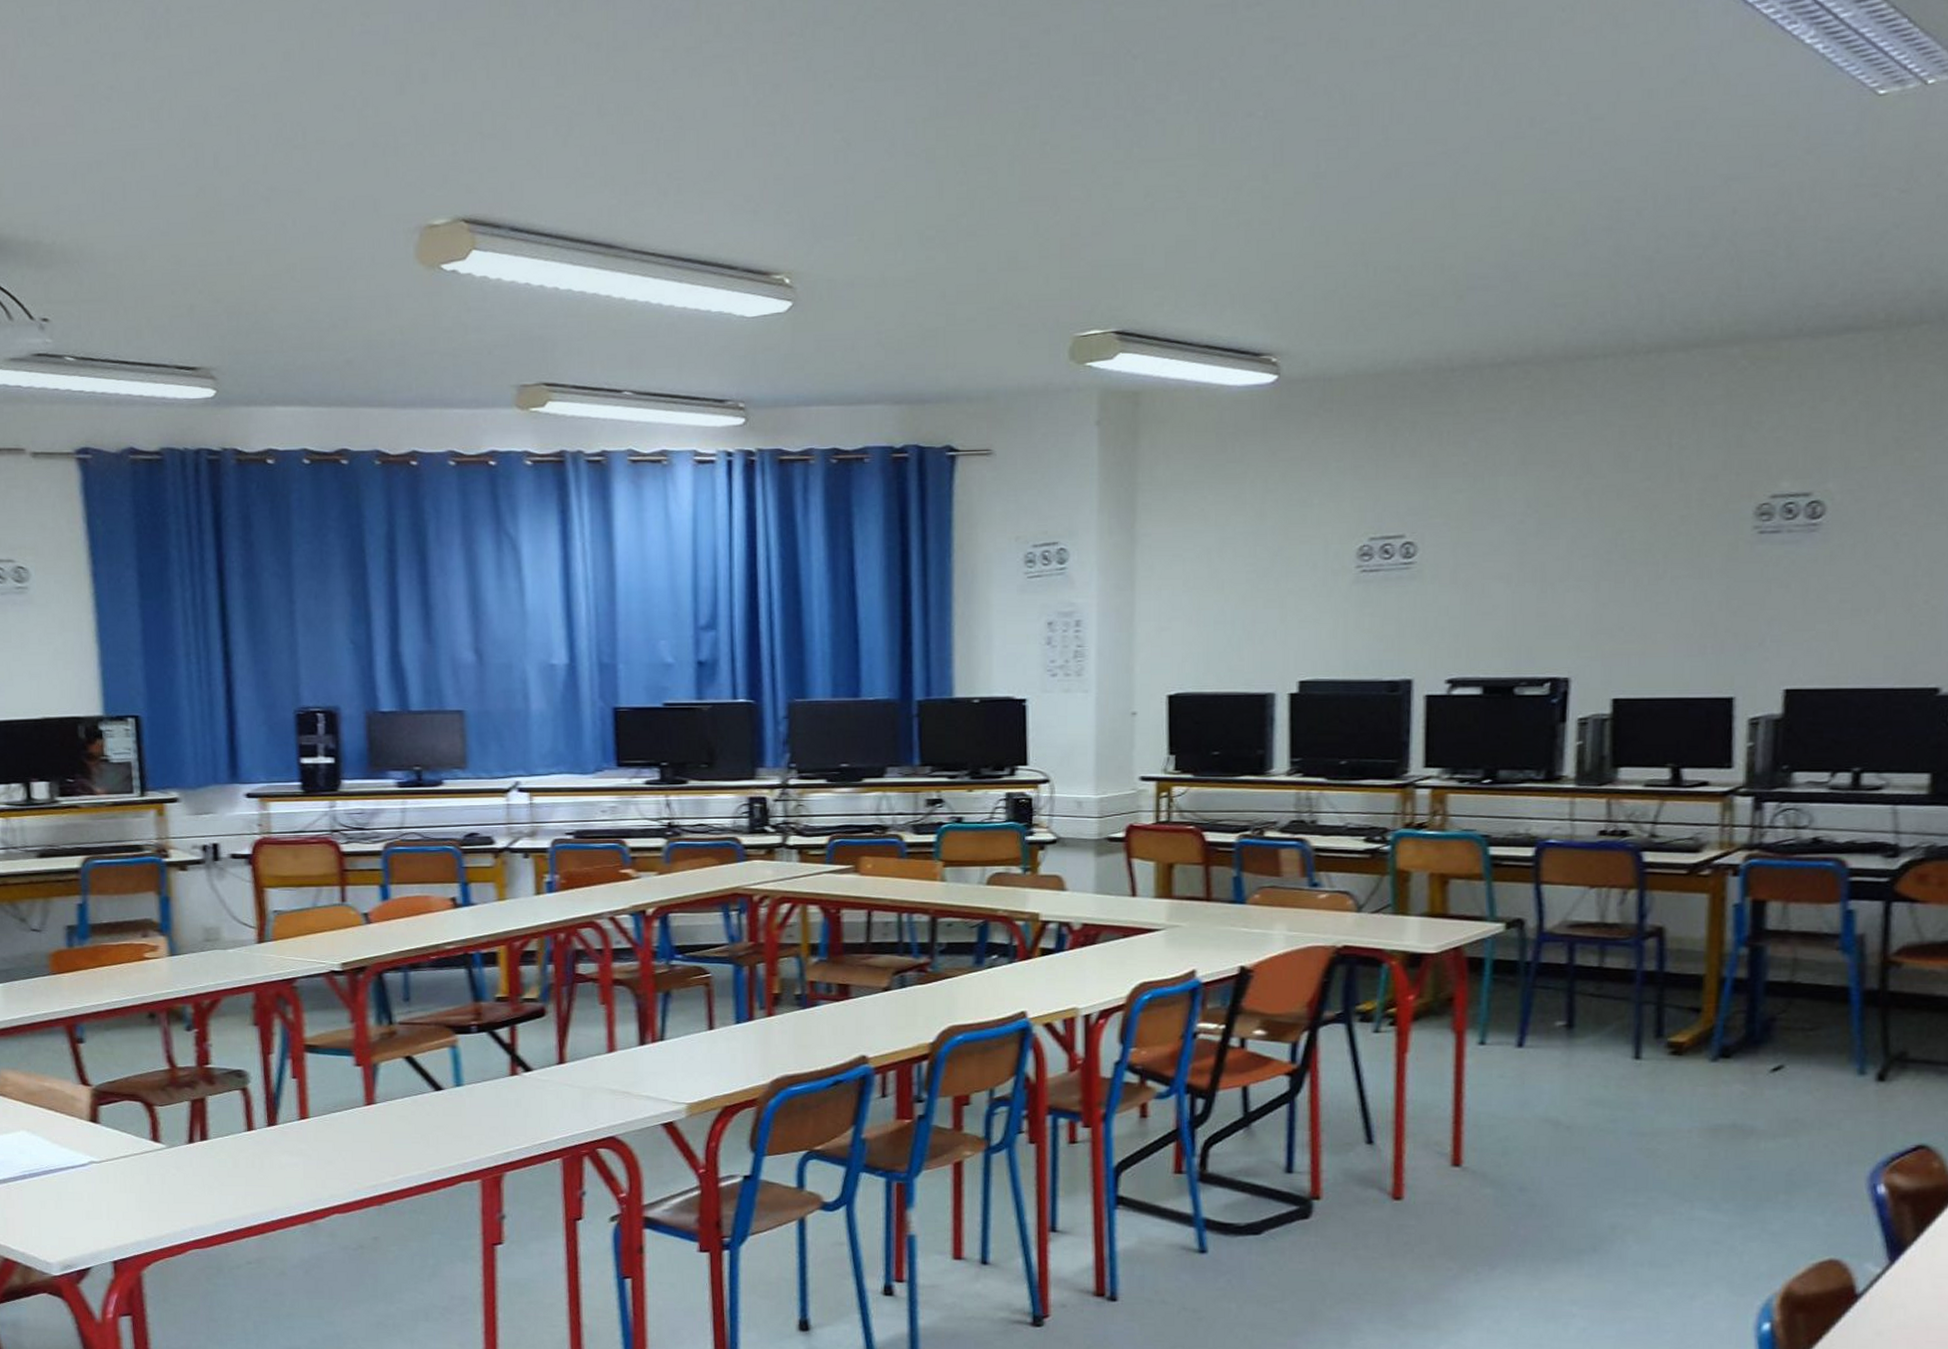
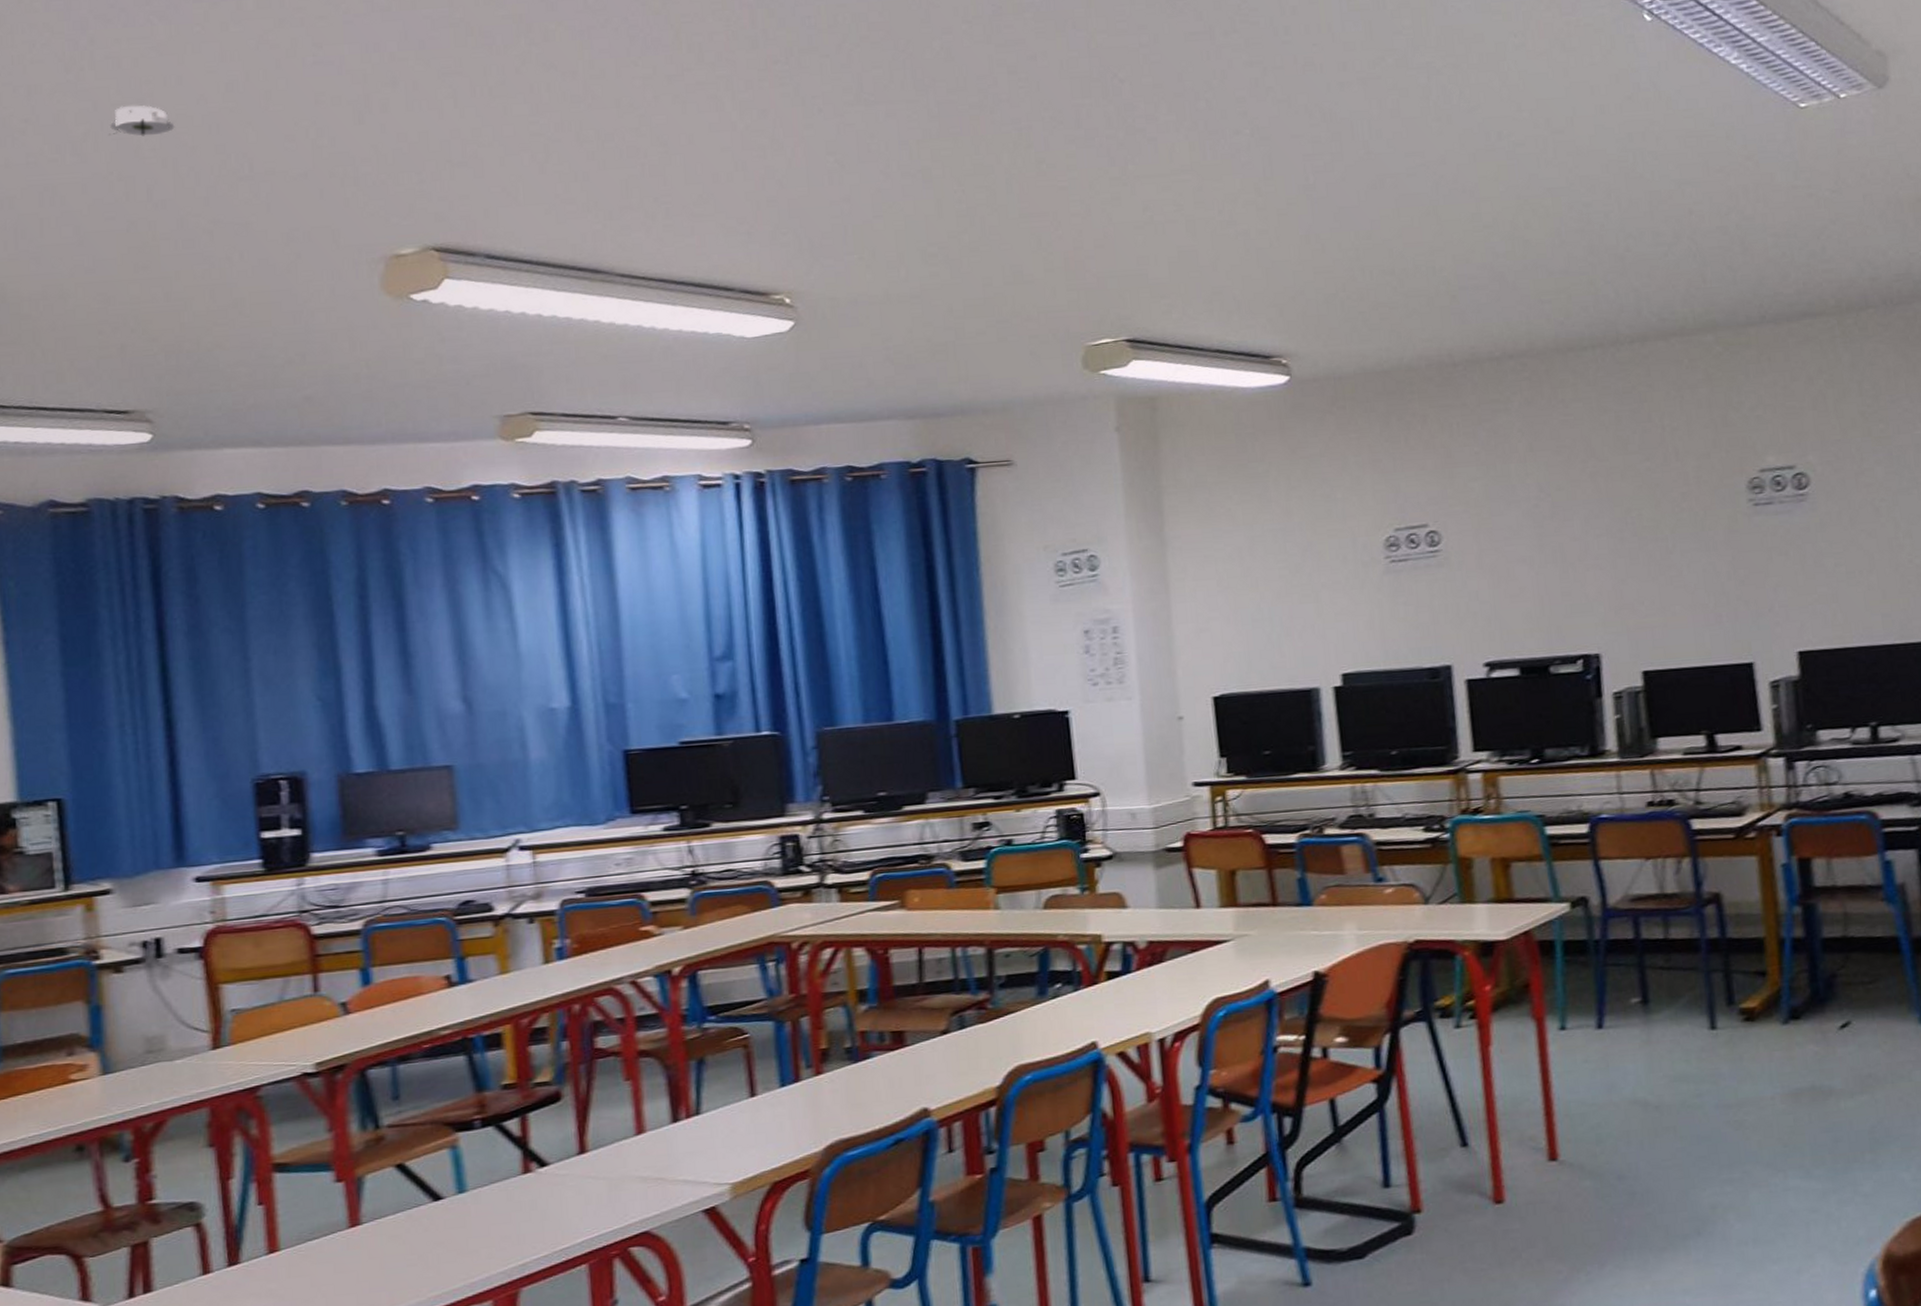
smoke detector: none [181,73,239,104] -> present [108,105,175,136]

